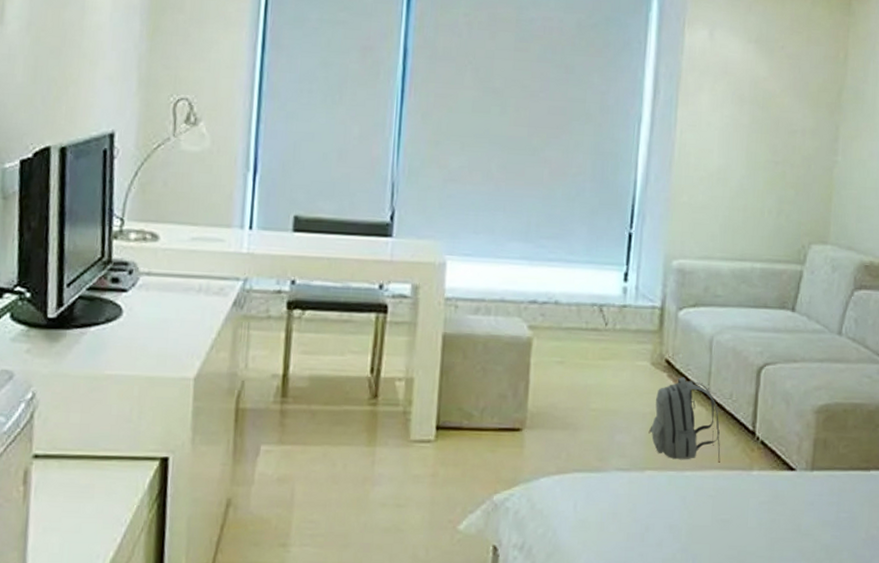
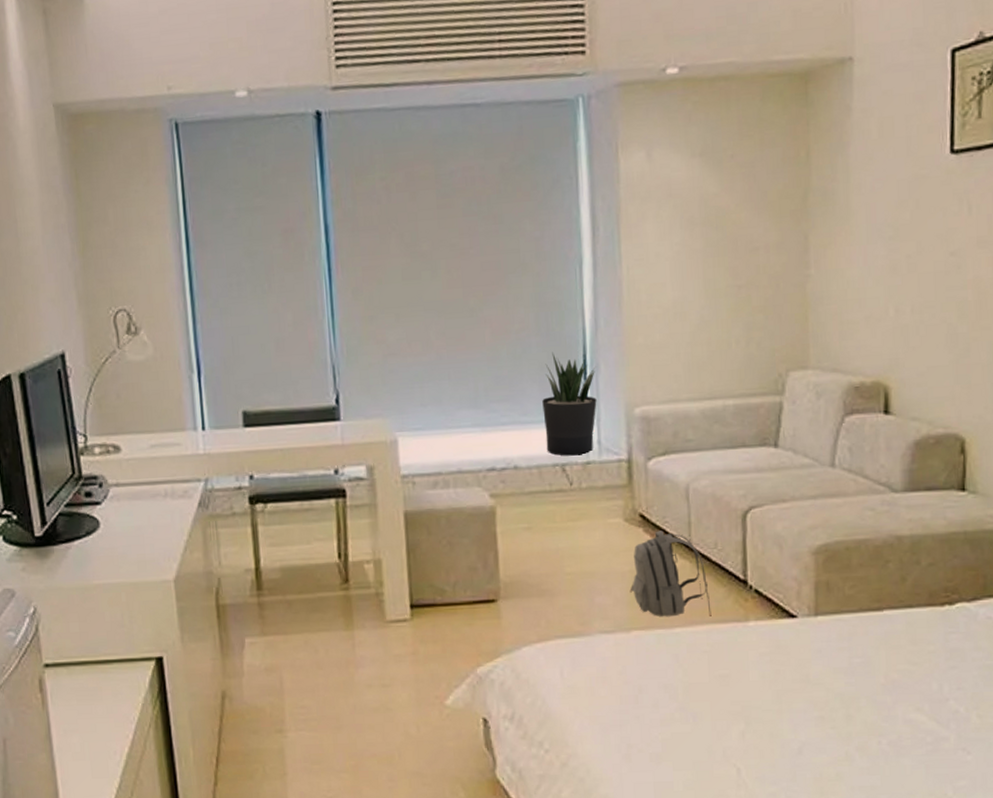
planter: none [587,198,642,298] -> present [542,352,597,456]

